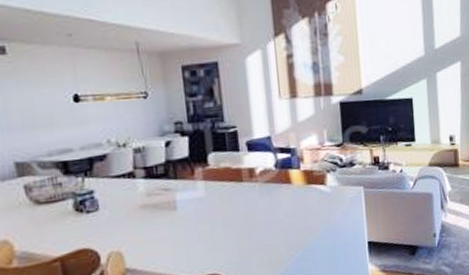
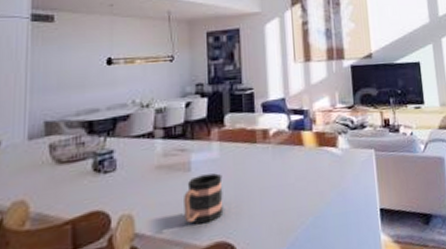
mug: none [172,211,214,260] -> present [184,173,224,225]

